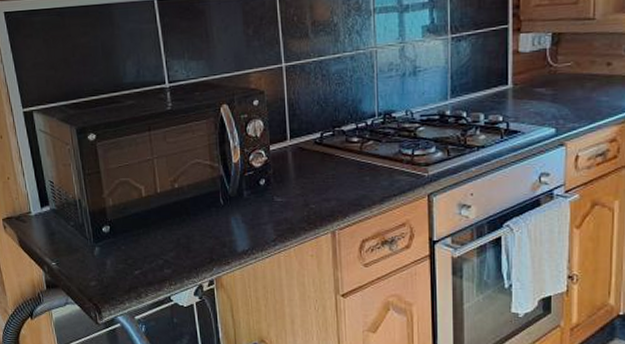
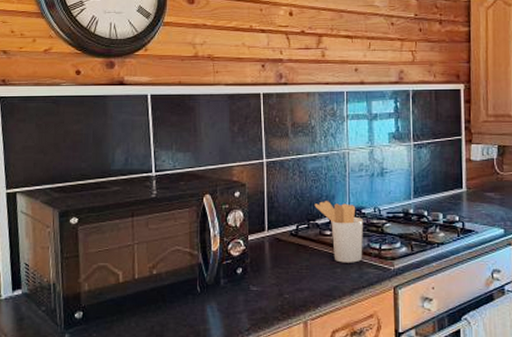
utensil holder: none [339,105,395,171] -> present [314,201,364,263]

